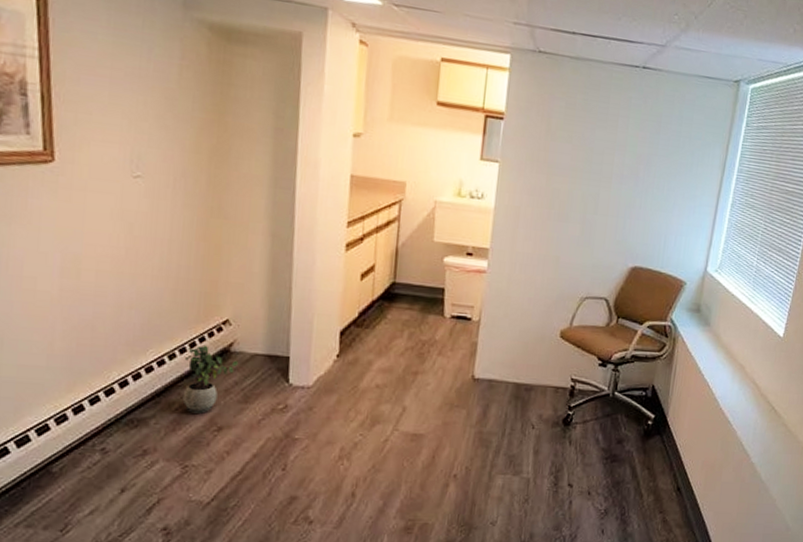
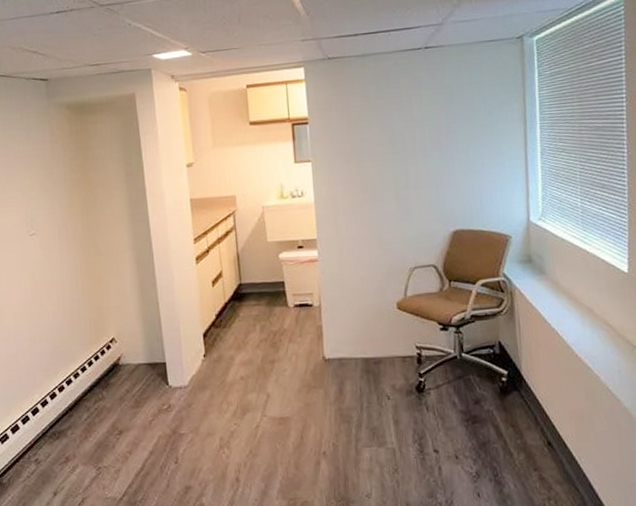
potted plant: present [182,344,238,413] -> none [86,362,127,421]

